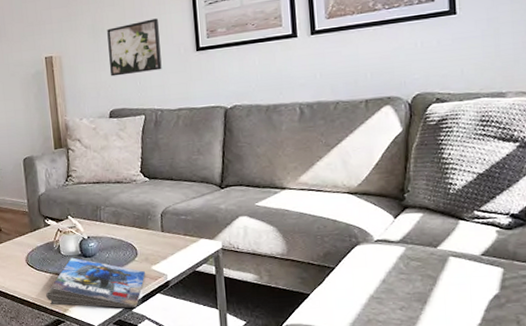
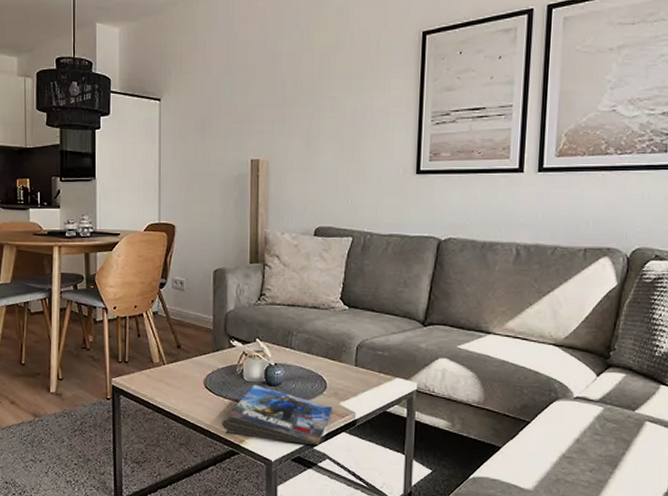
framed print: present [107,18,162,77] -> none [320,132,379,191]

